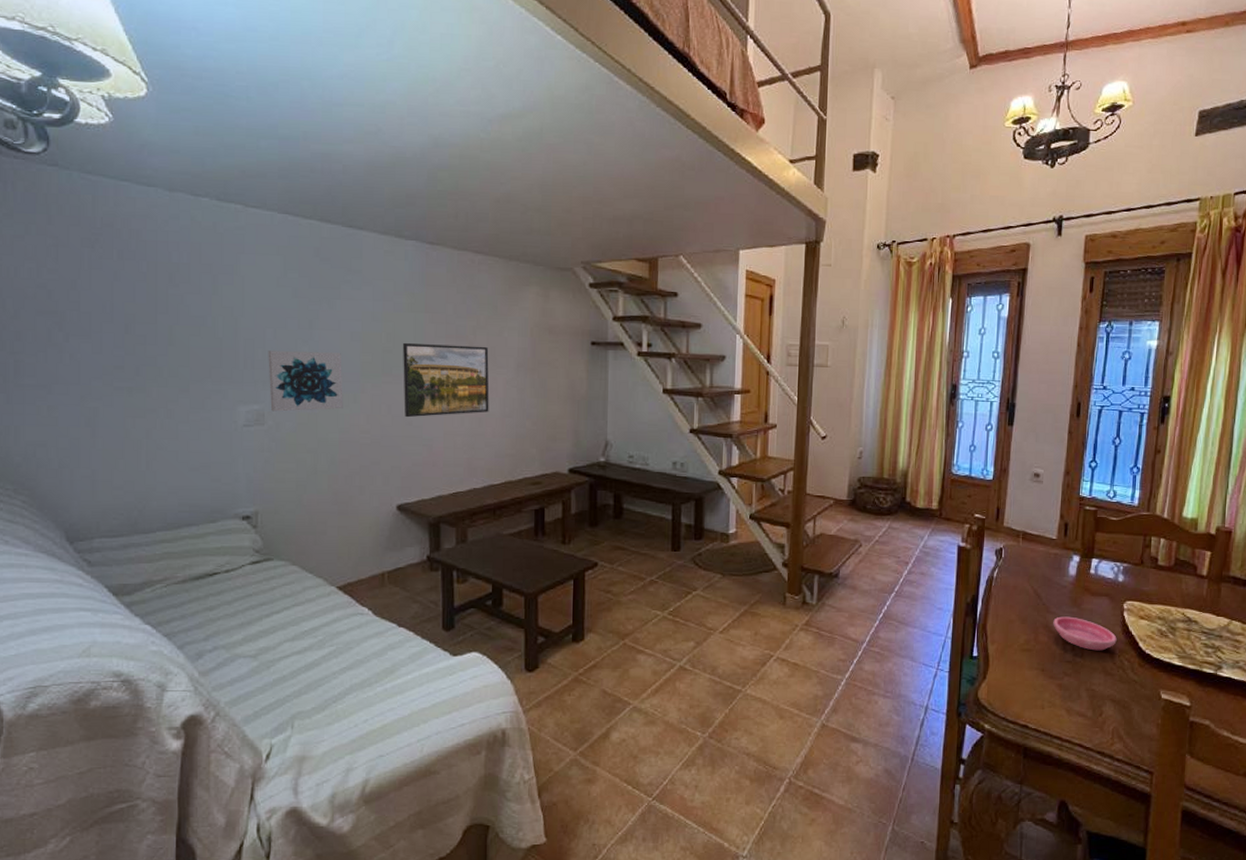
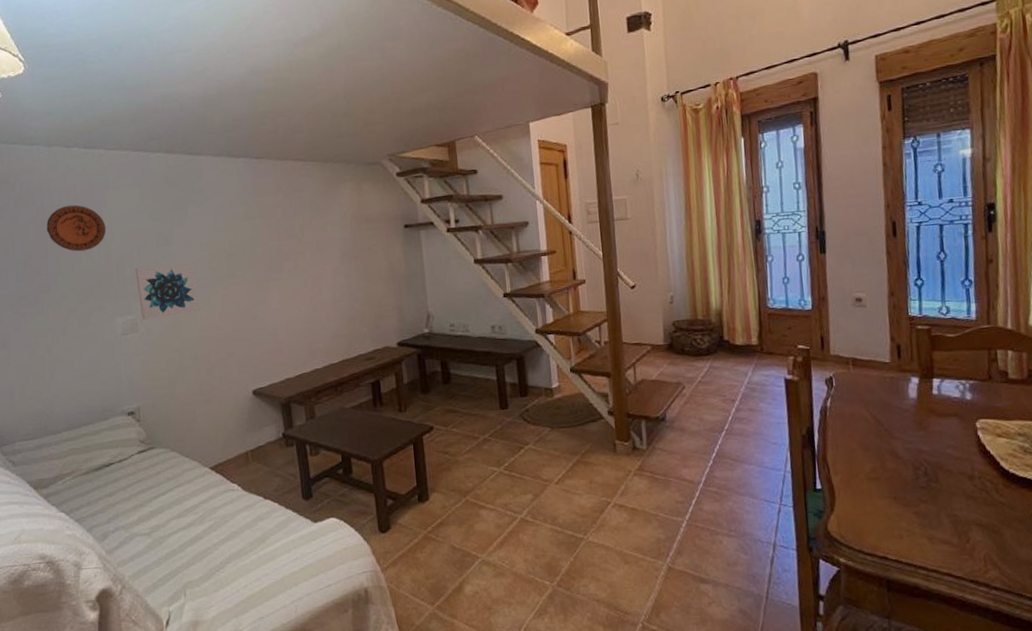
decorative plate: none [159,265,236,323] -> present [46,205,107,252]
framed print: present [403,342,489,418] -> none [243,241,322,312]
saucer: present [1053,616,1117,651] -> none [899,440,974,474]

